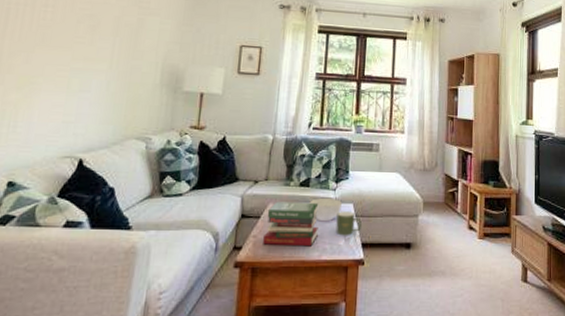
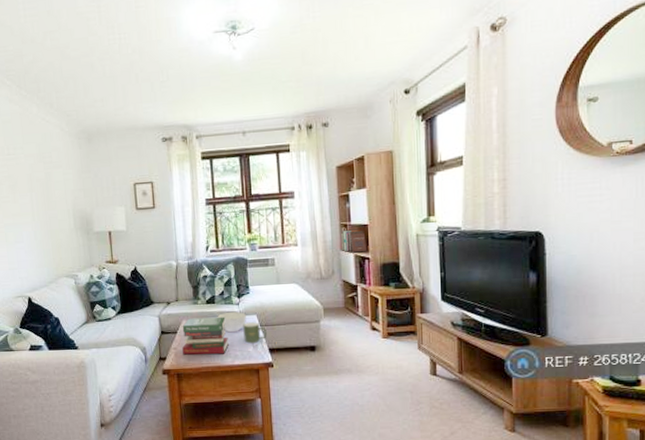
books: none [447,123,470,147] -> present [341,229,366,253]

